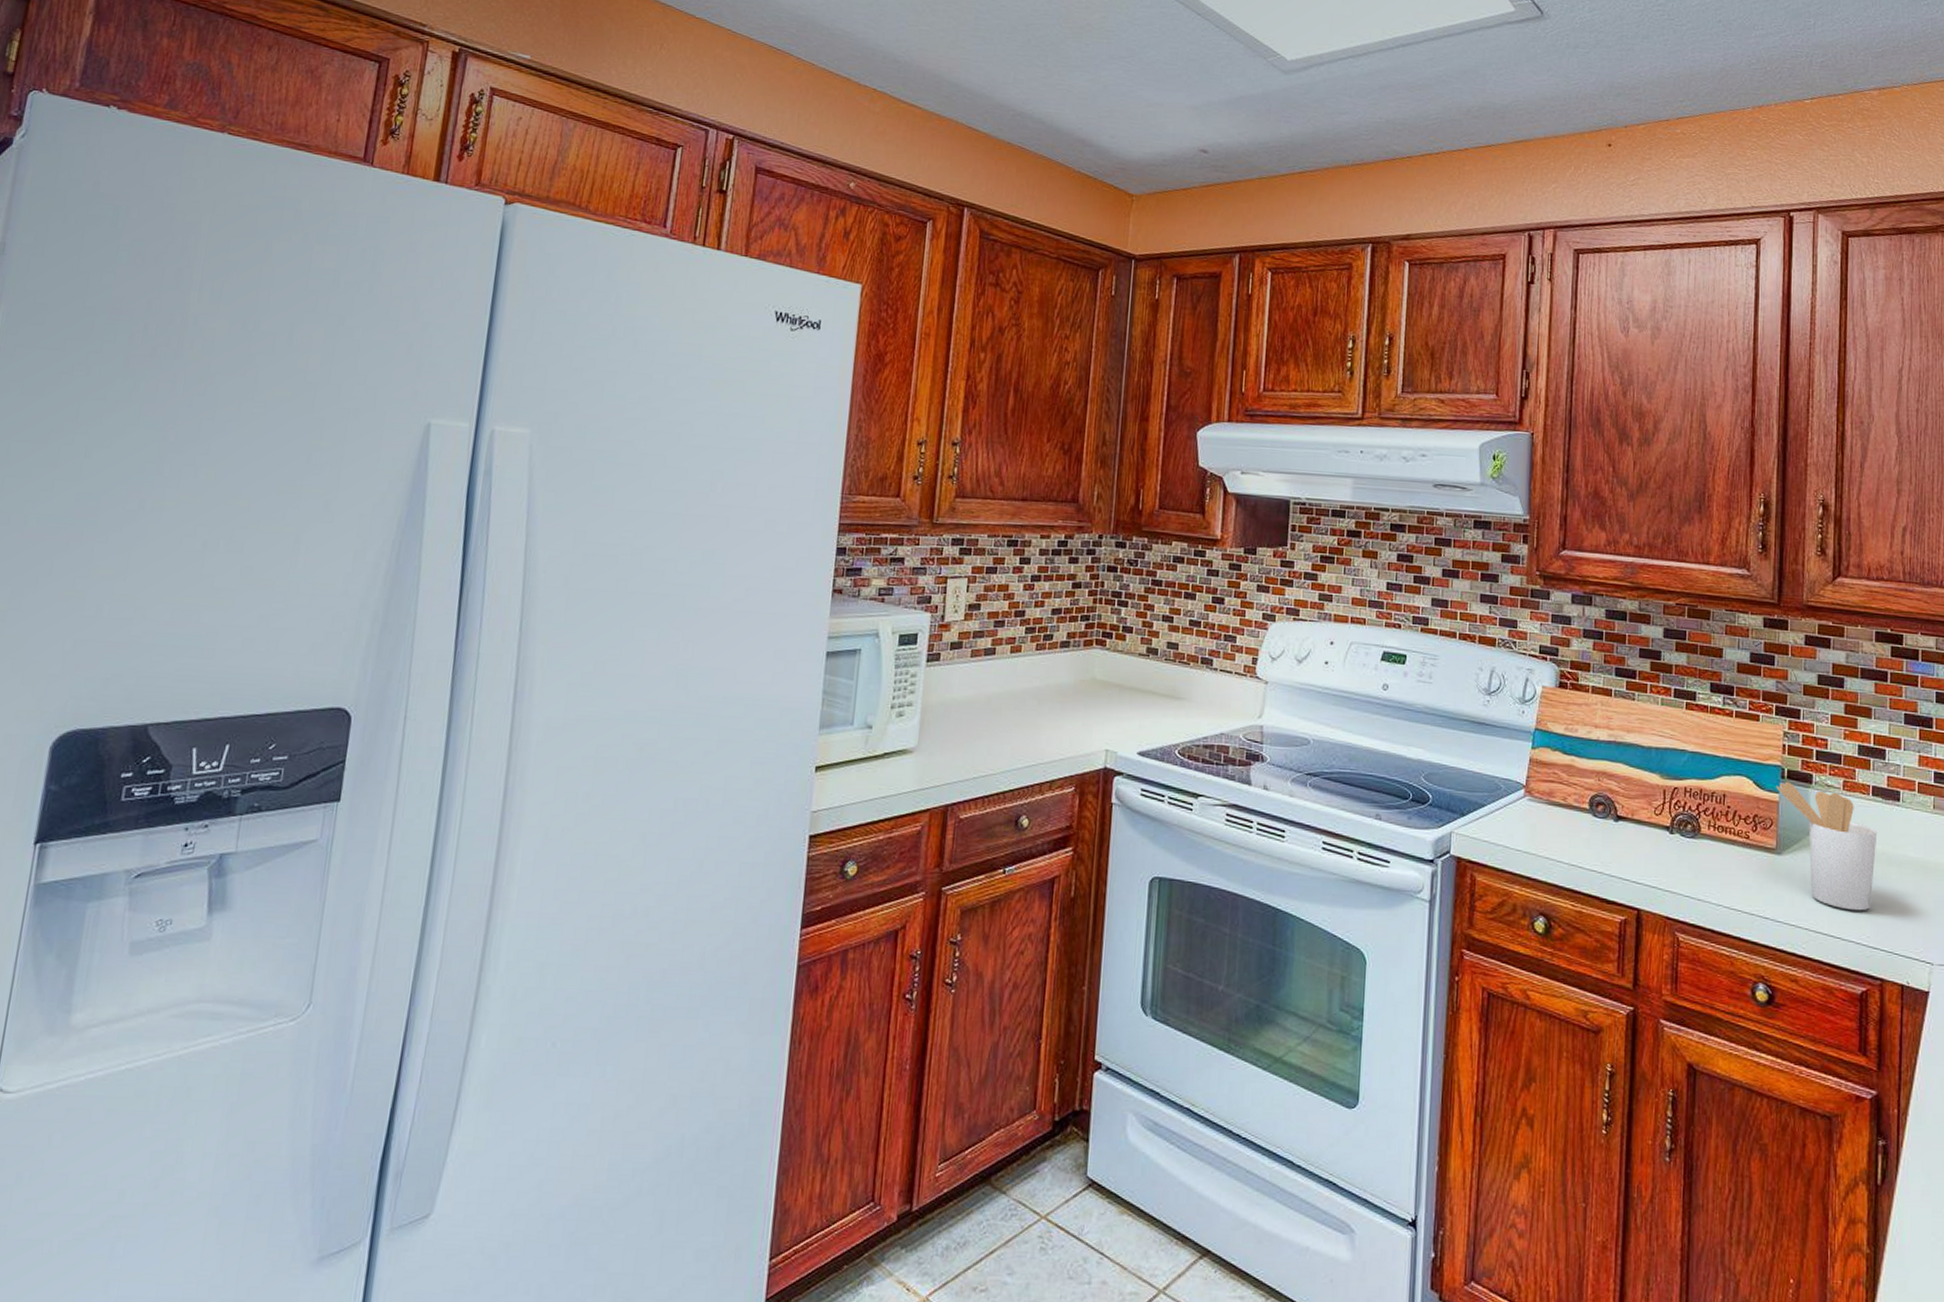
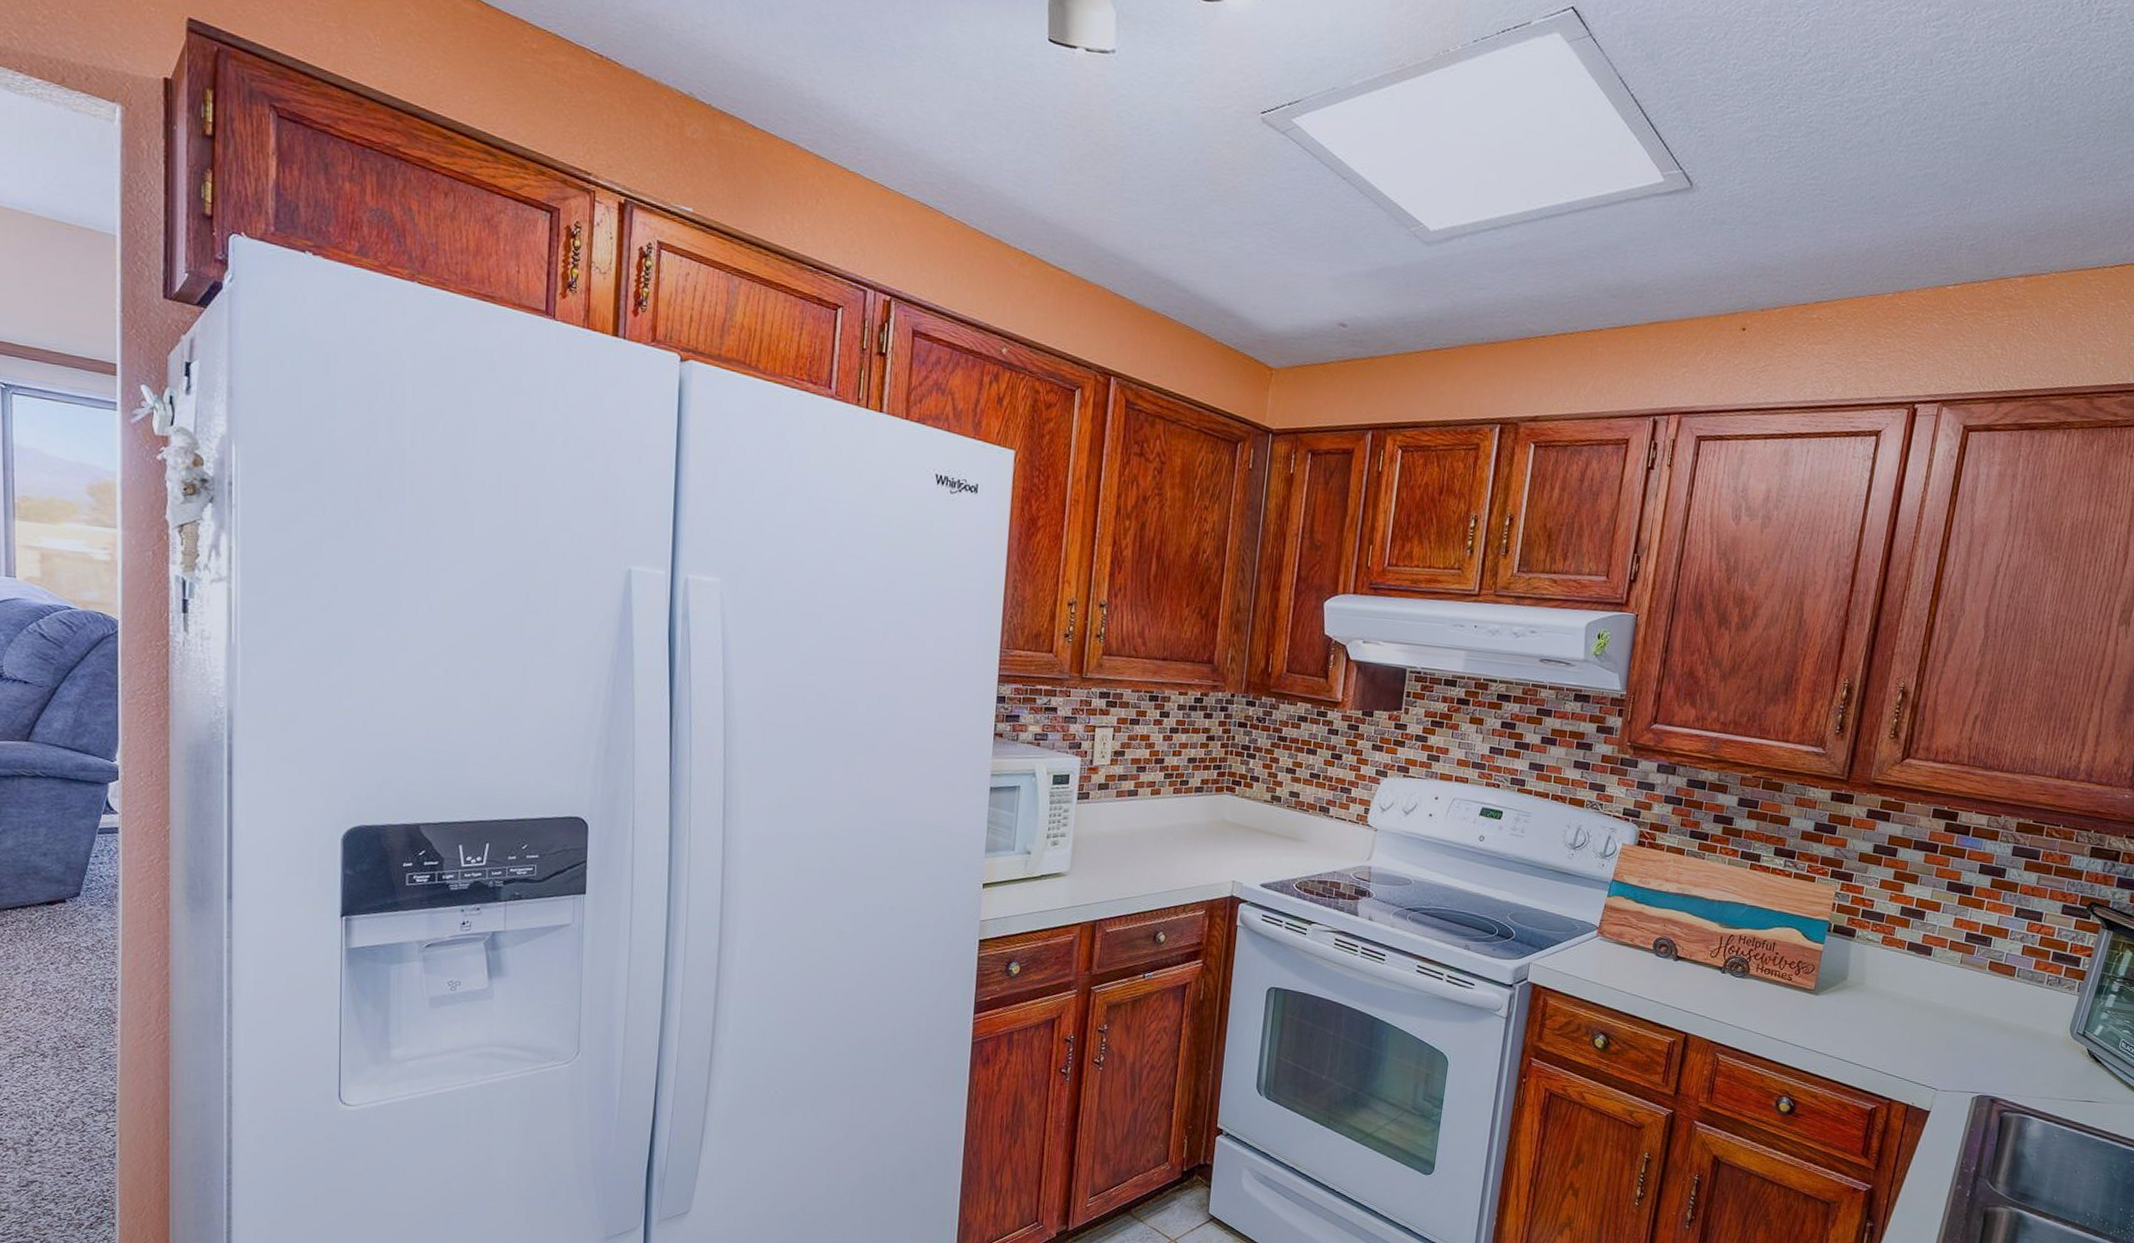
utensil holder: present [1776,781,1878,911] -> none [1822,934,1907,1044]

